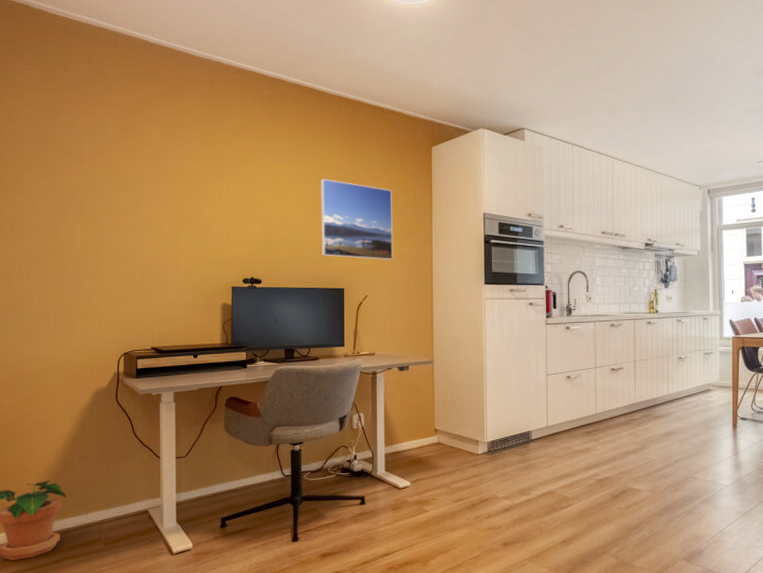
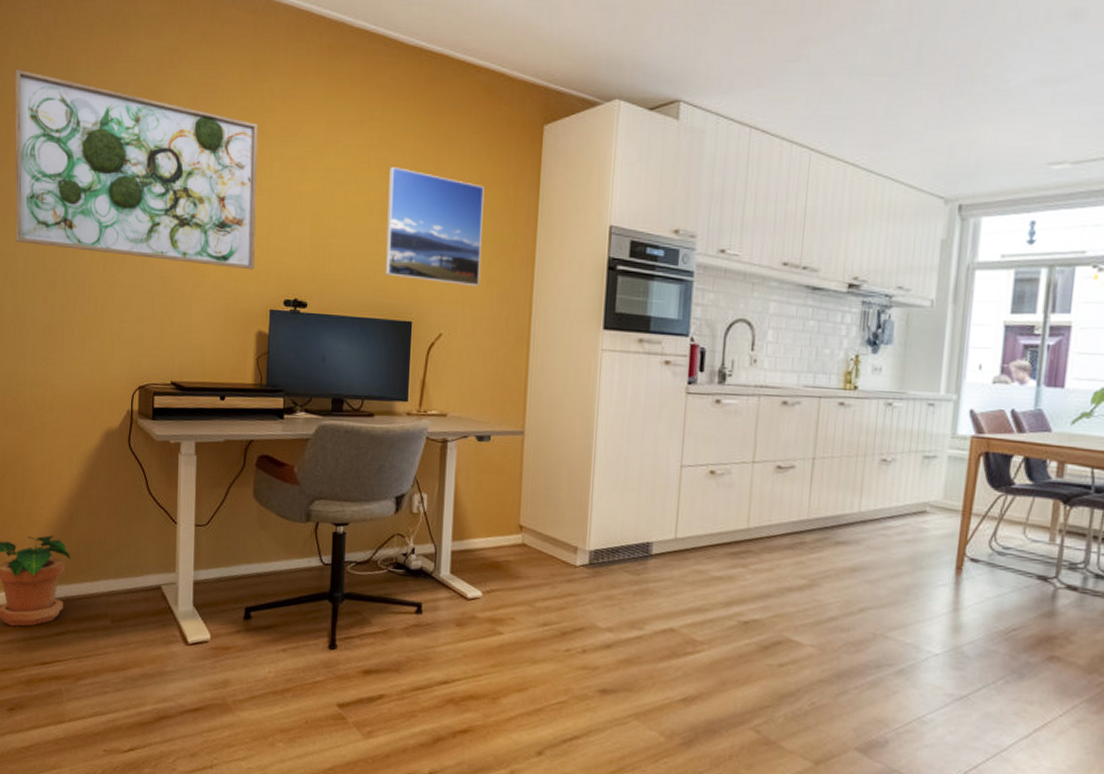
wall art: none [9,115,219,258] -> present [14,69,259,270]

